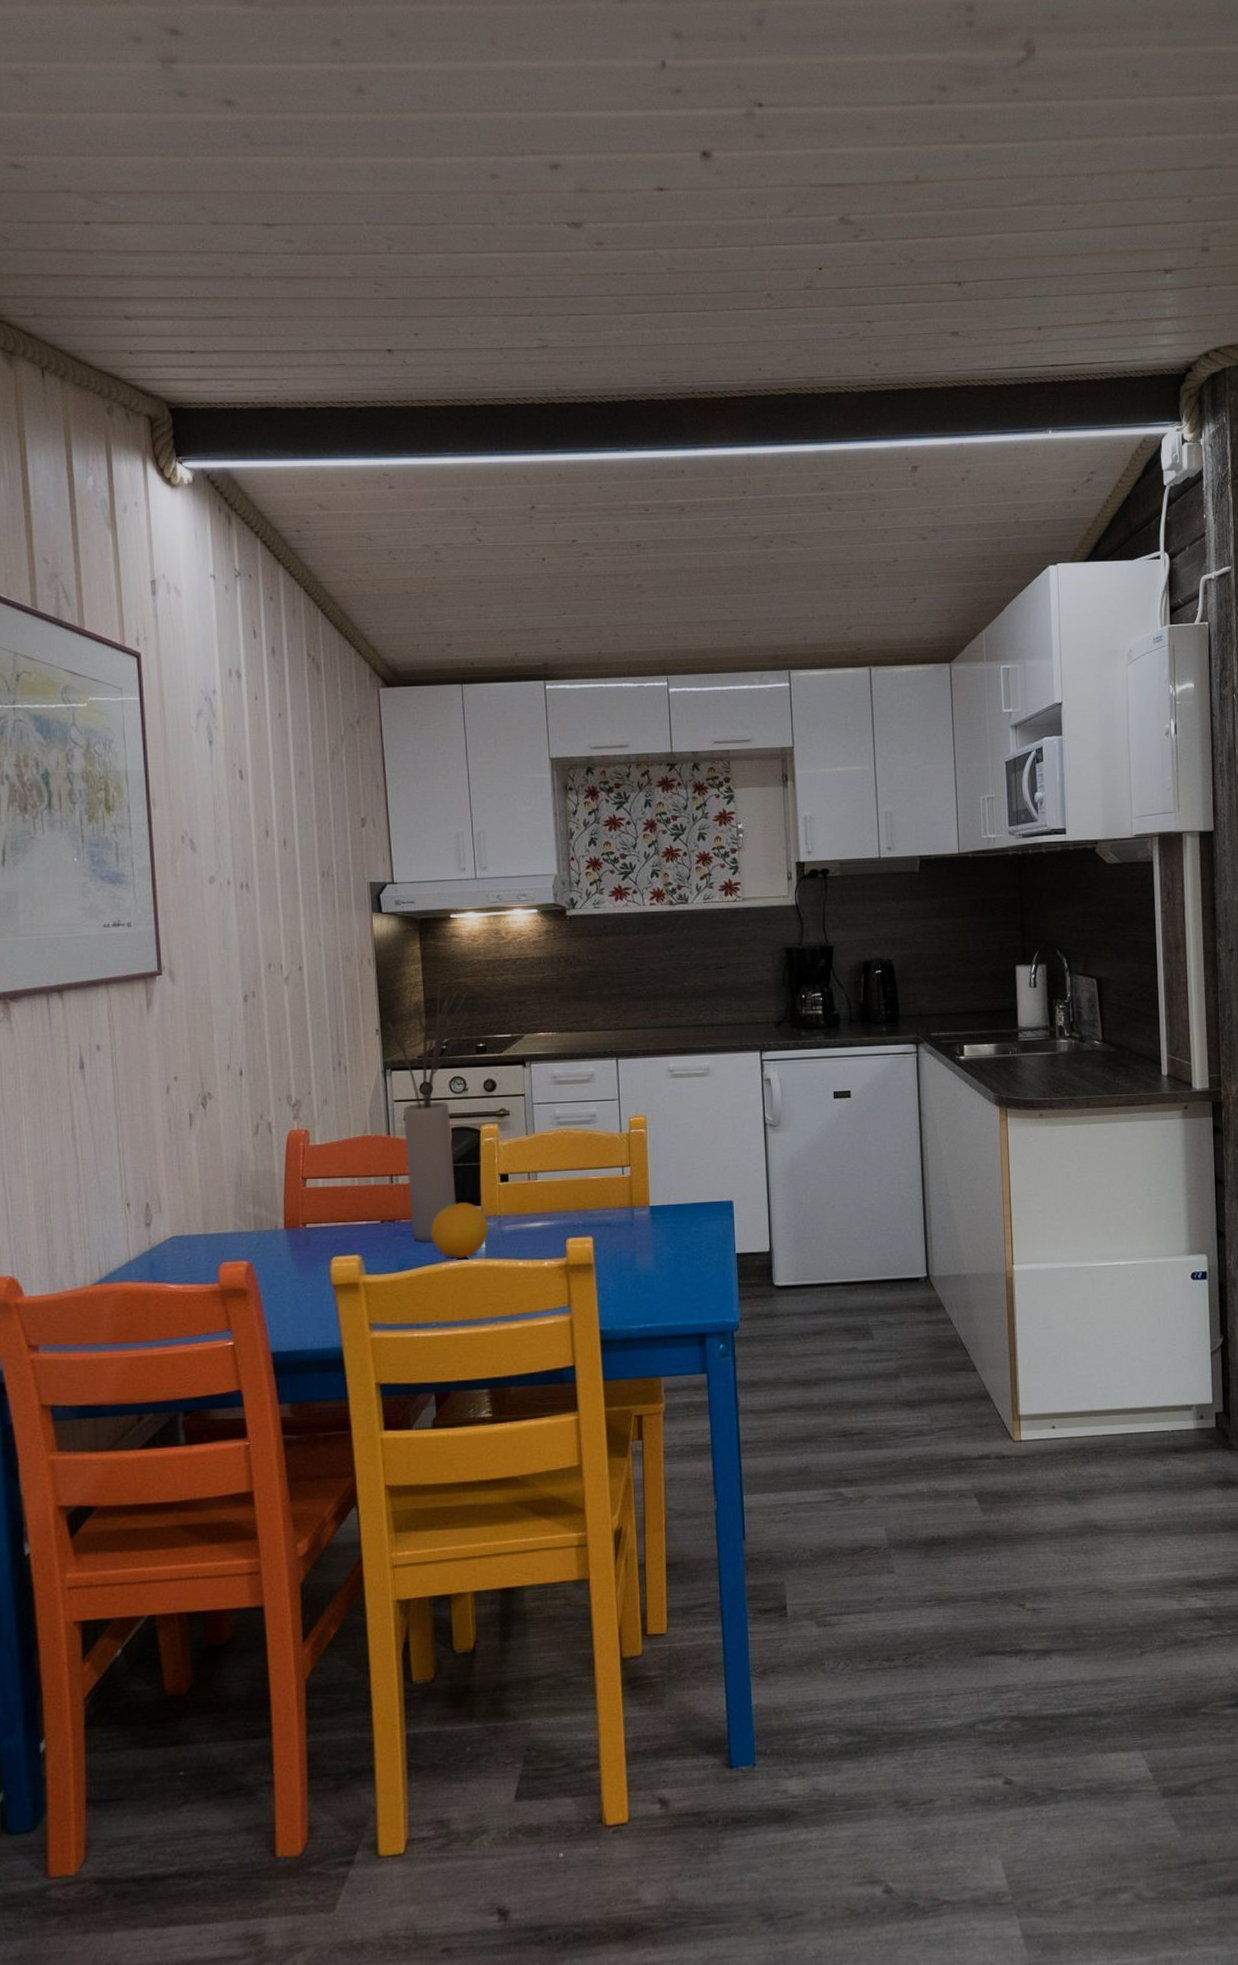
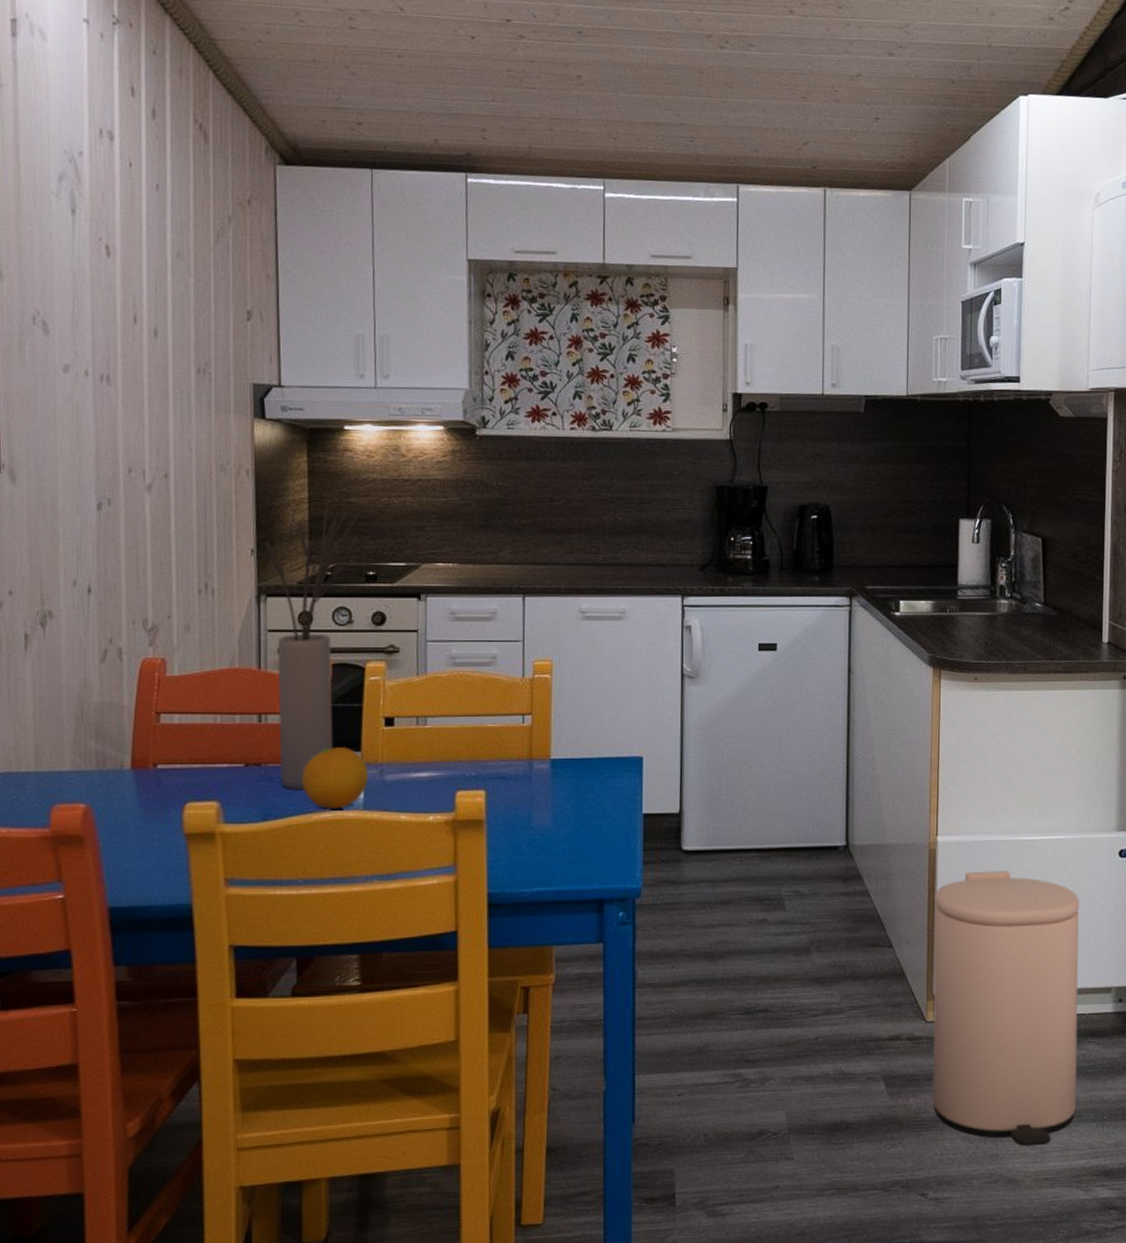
pedal bin: none [1014,1295,1164,1559] -> present [932,870,1080,1147]

